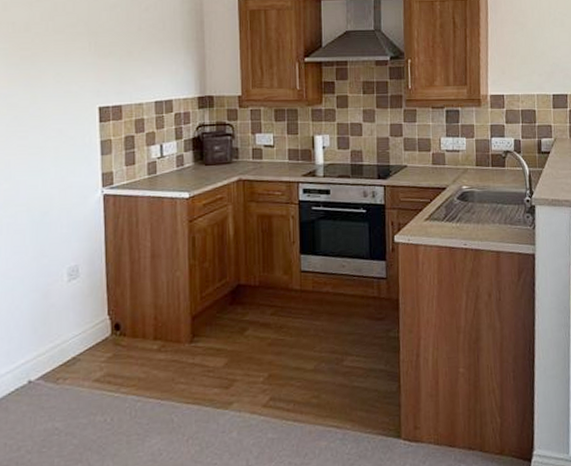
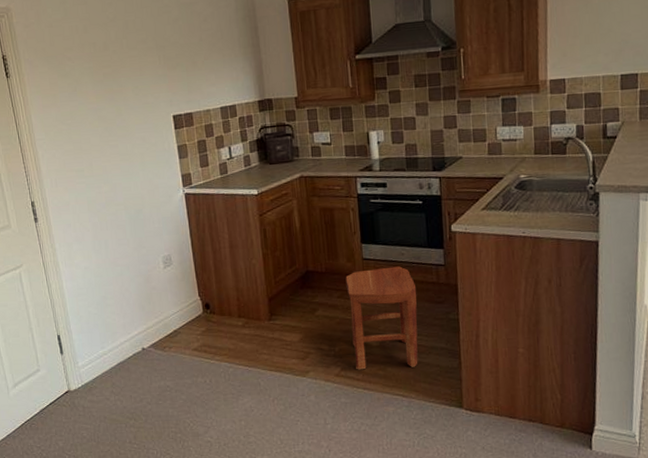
stool: none [281,279,357,399] -> present [345,266,418,370]

